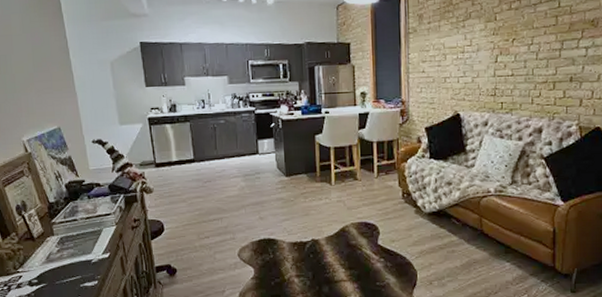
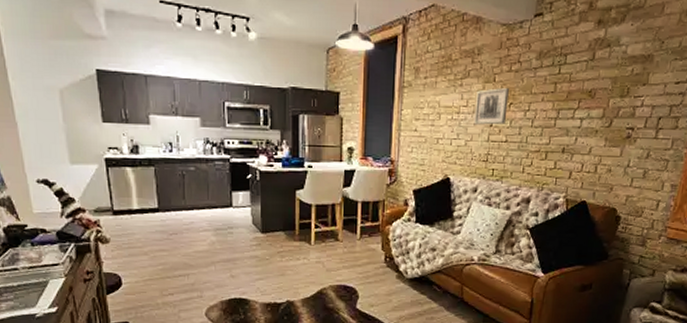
wall art: none [478,24,511,62] -> present [474,87,509,125]

